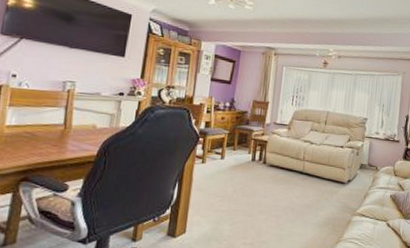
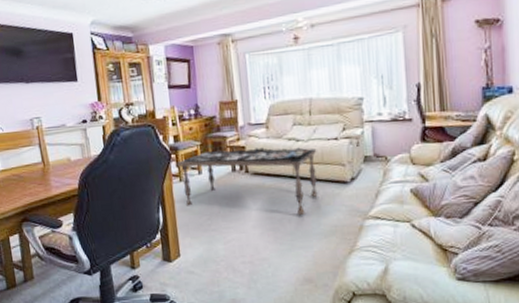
coffee table: none [202,140,326,206] -> present [176,147,318,215]

